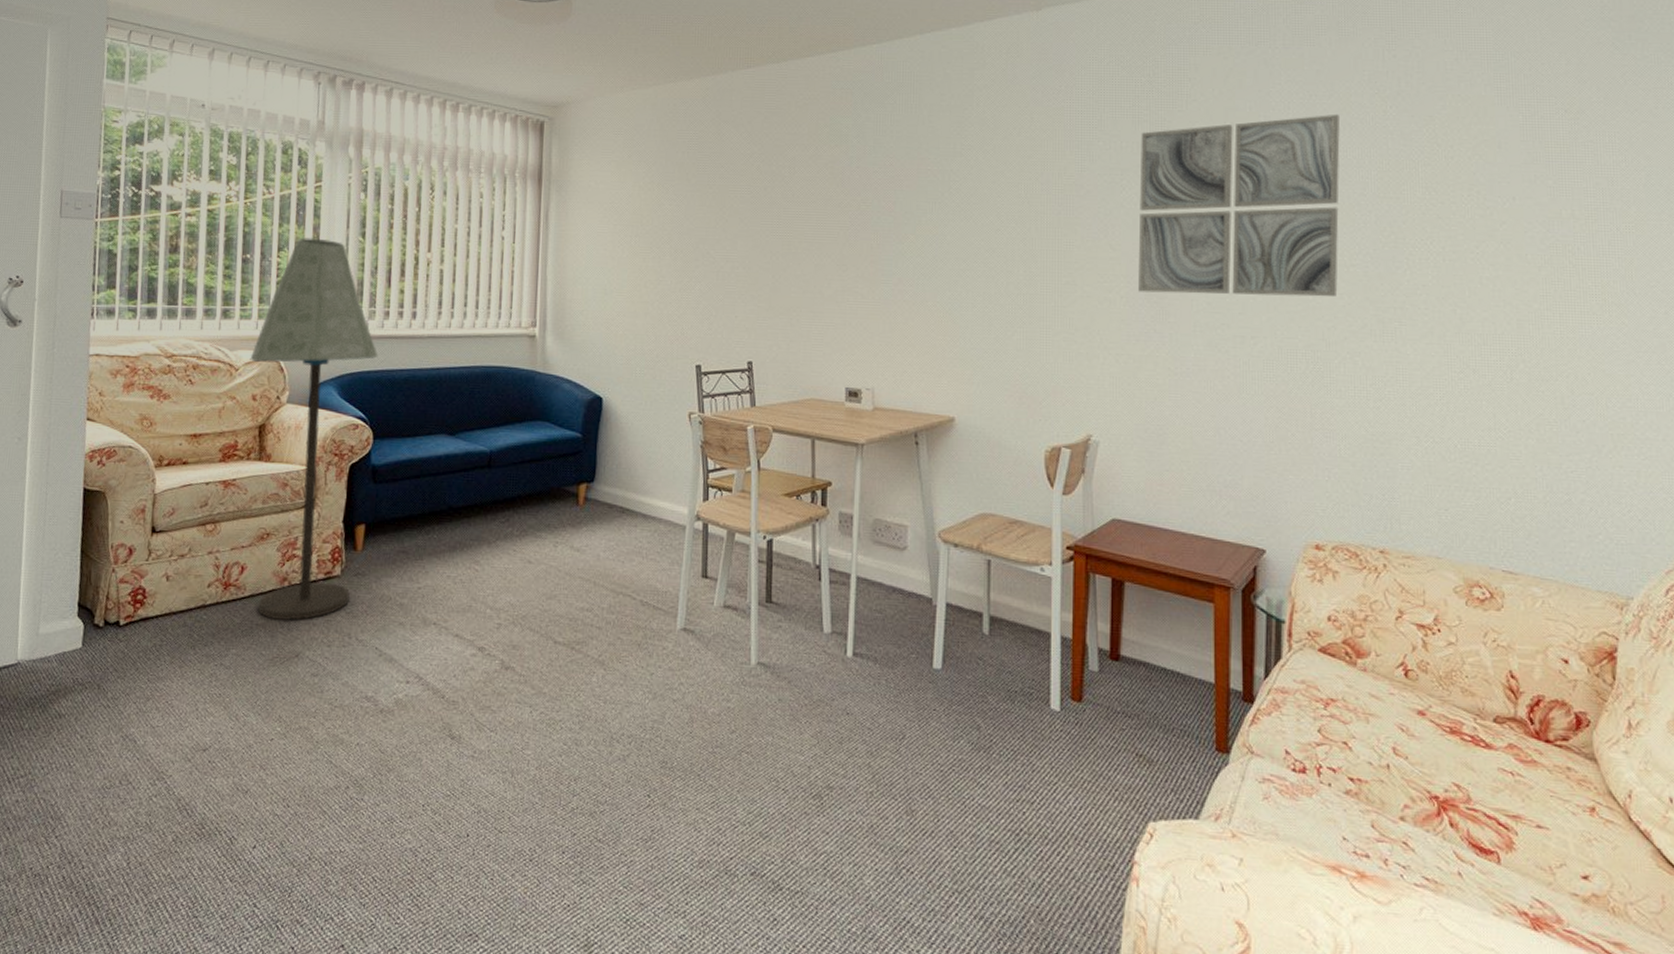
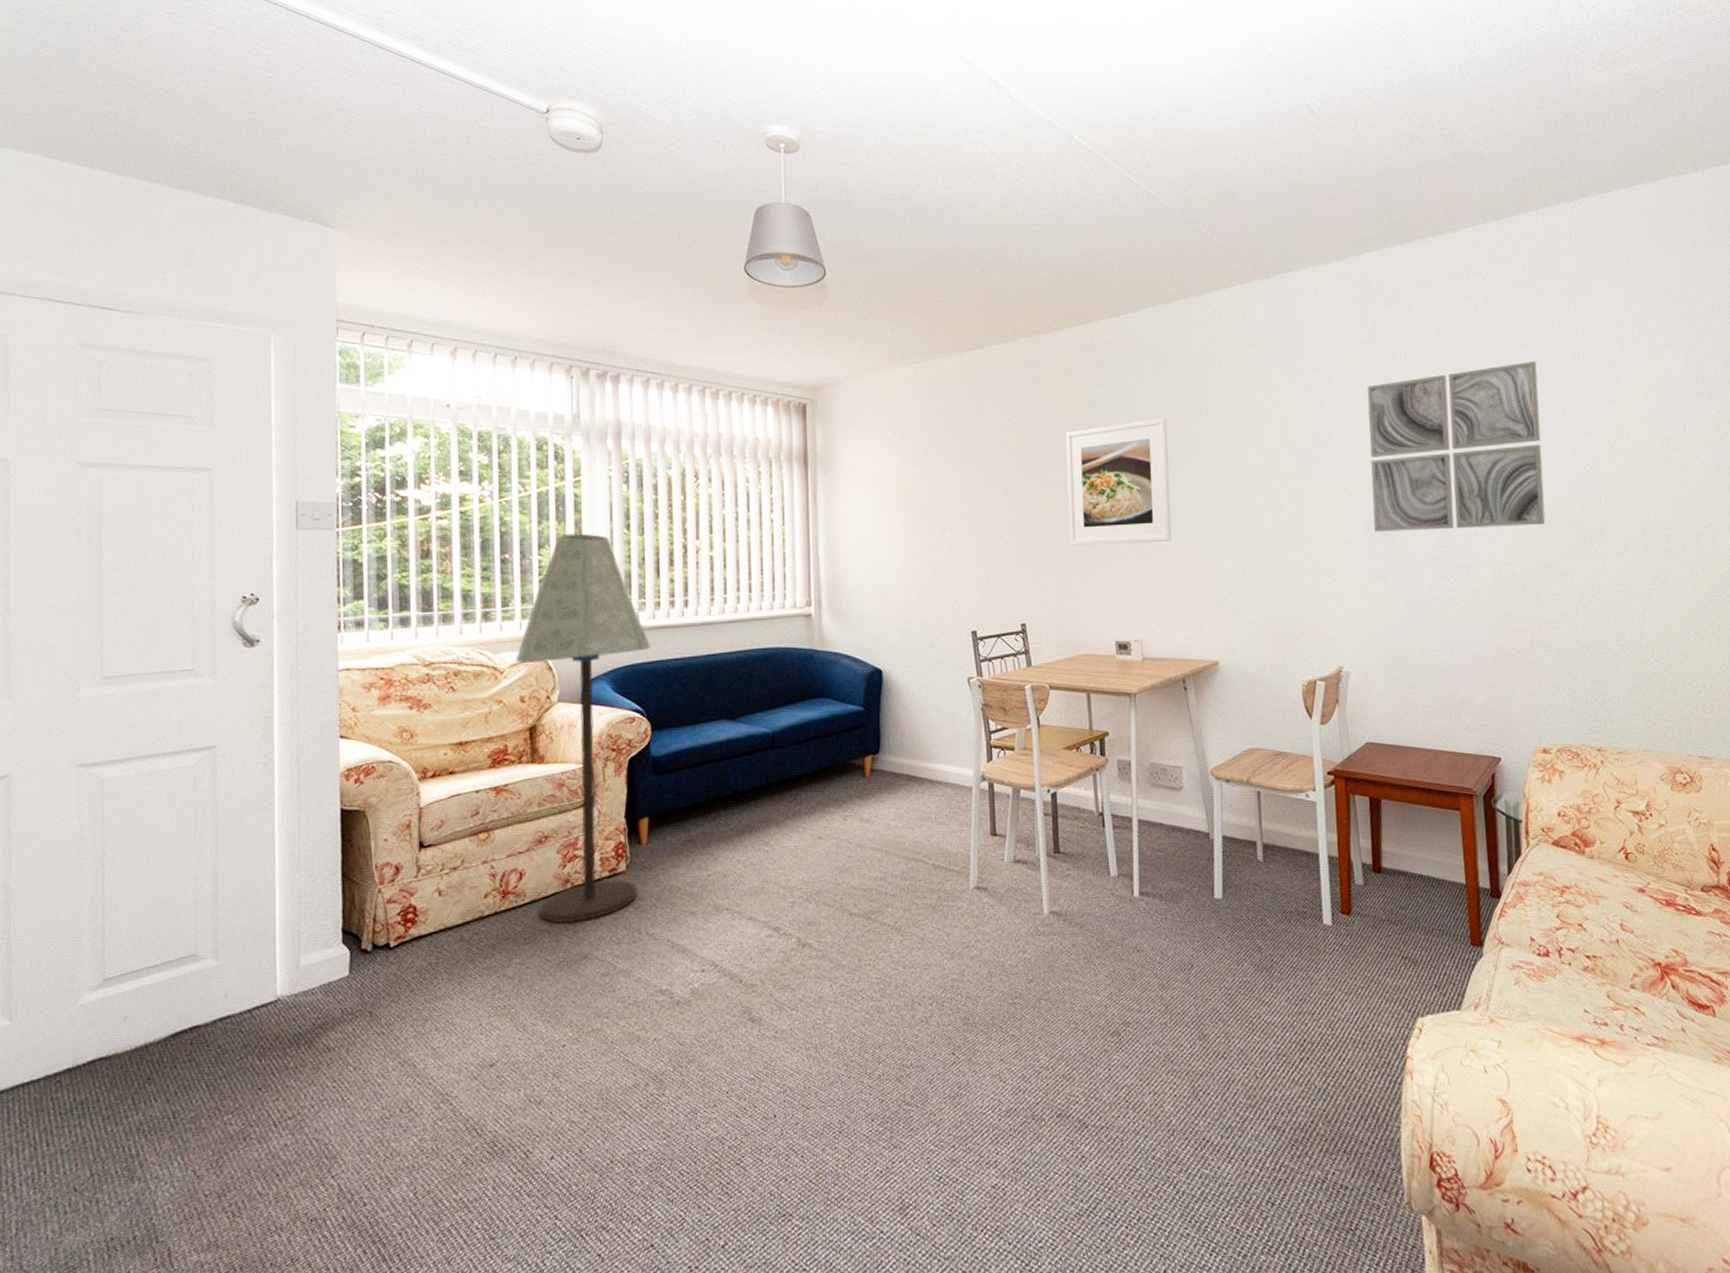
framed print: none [804,155,917,286] -> present [1066,417,1172,546]

